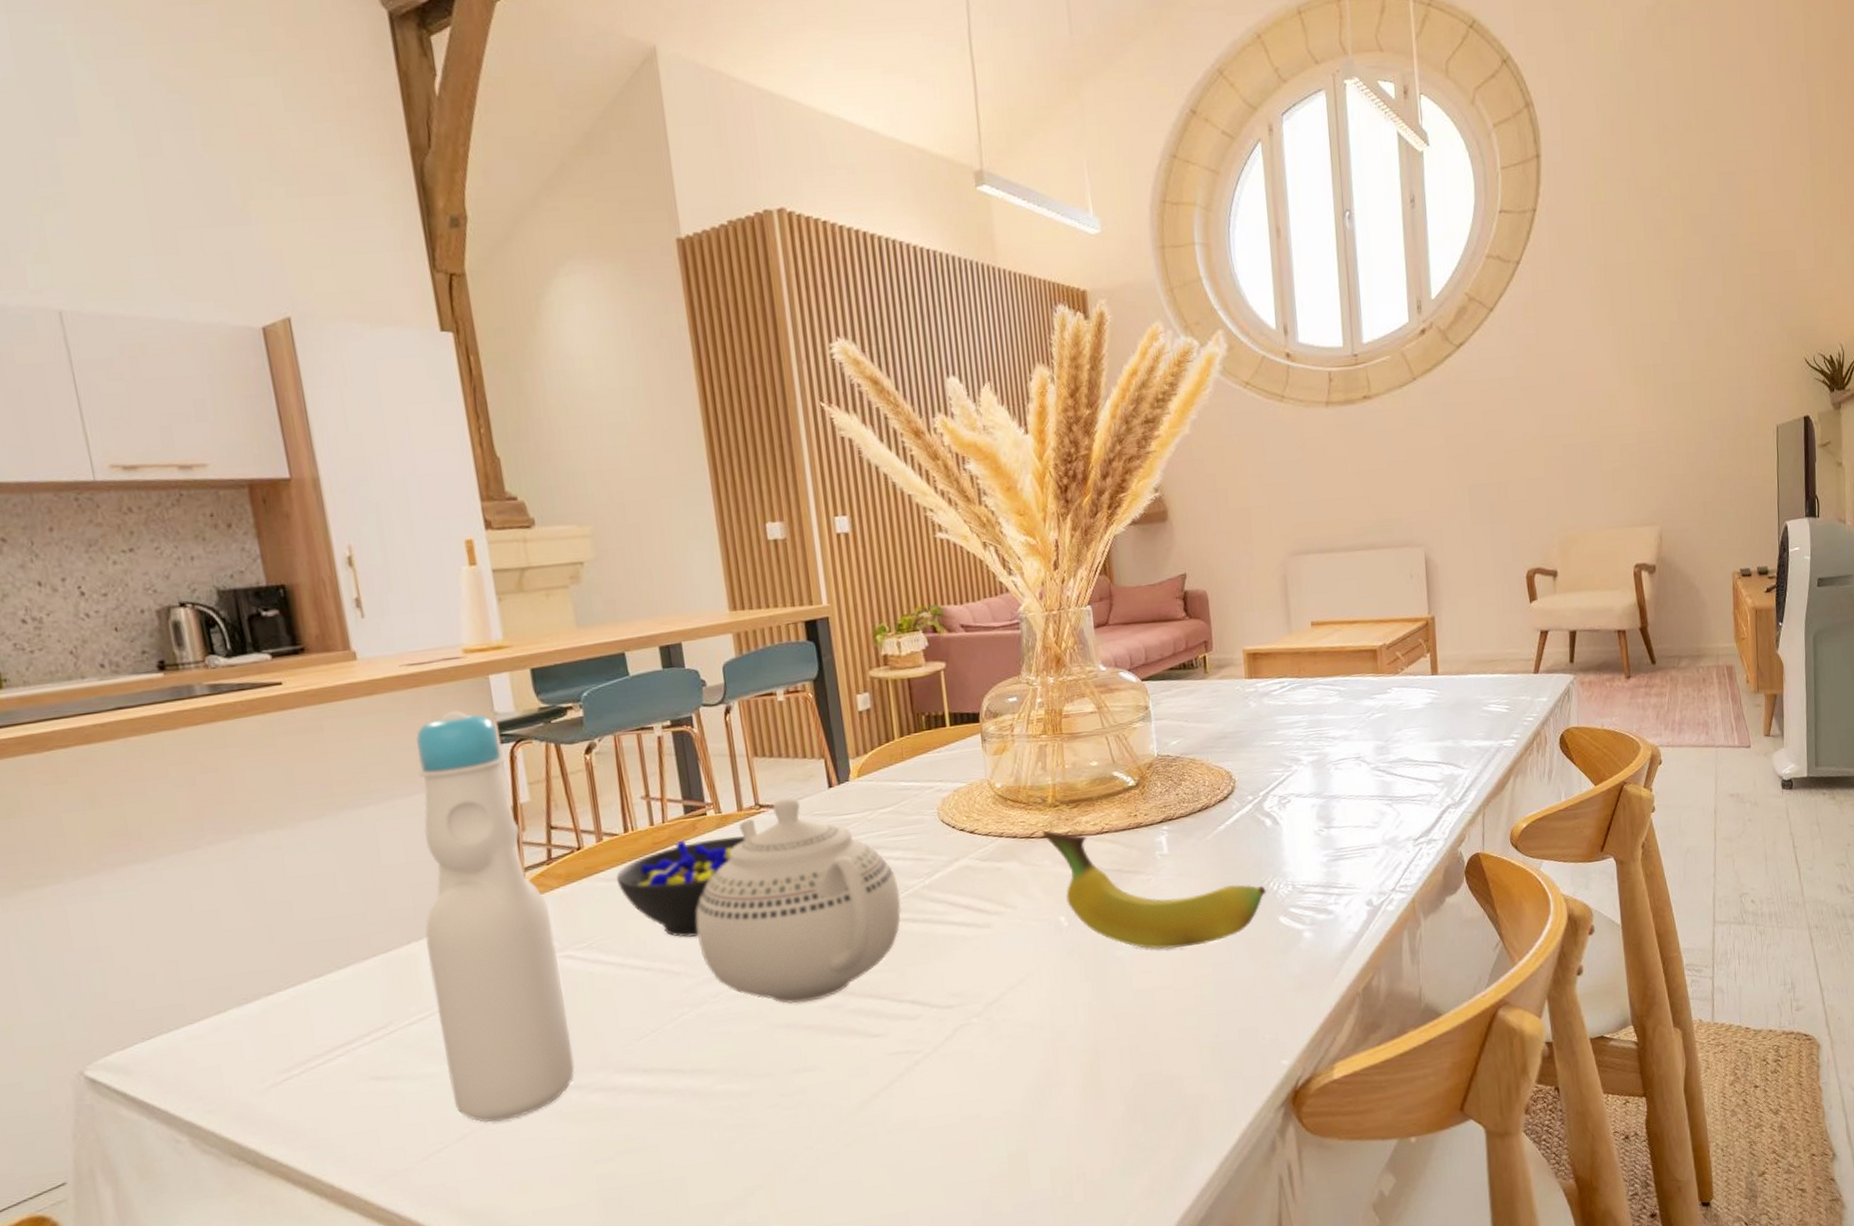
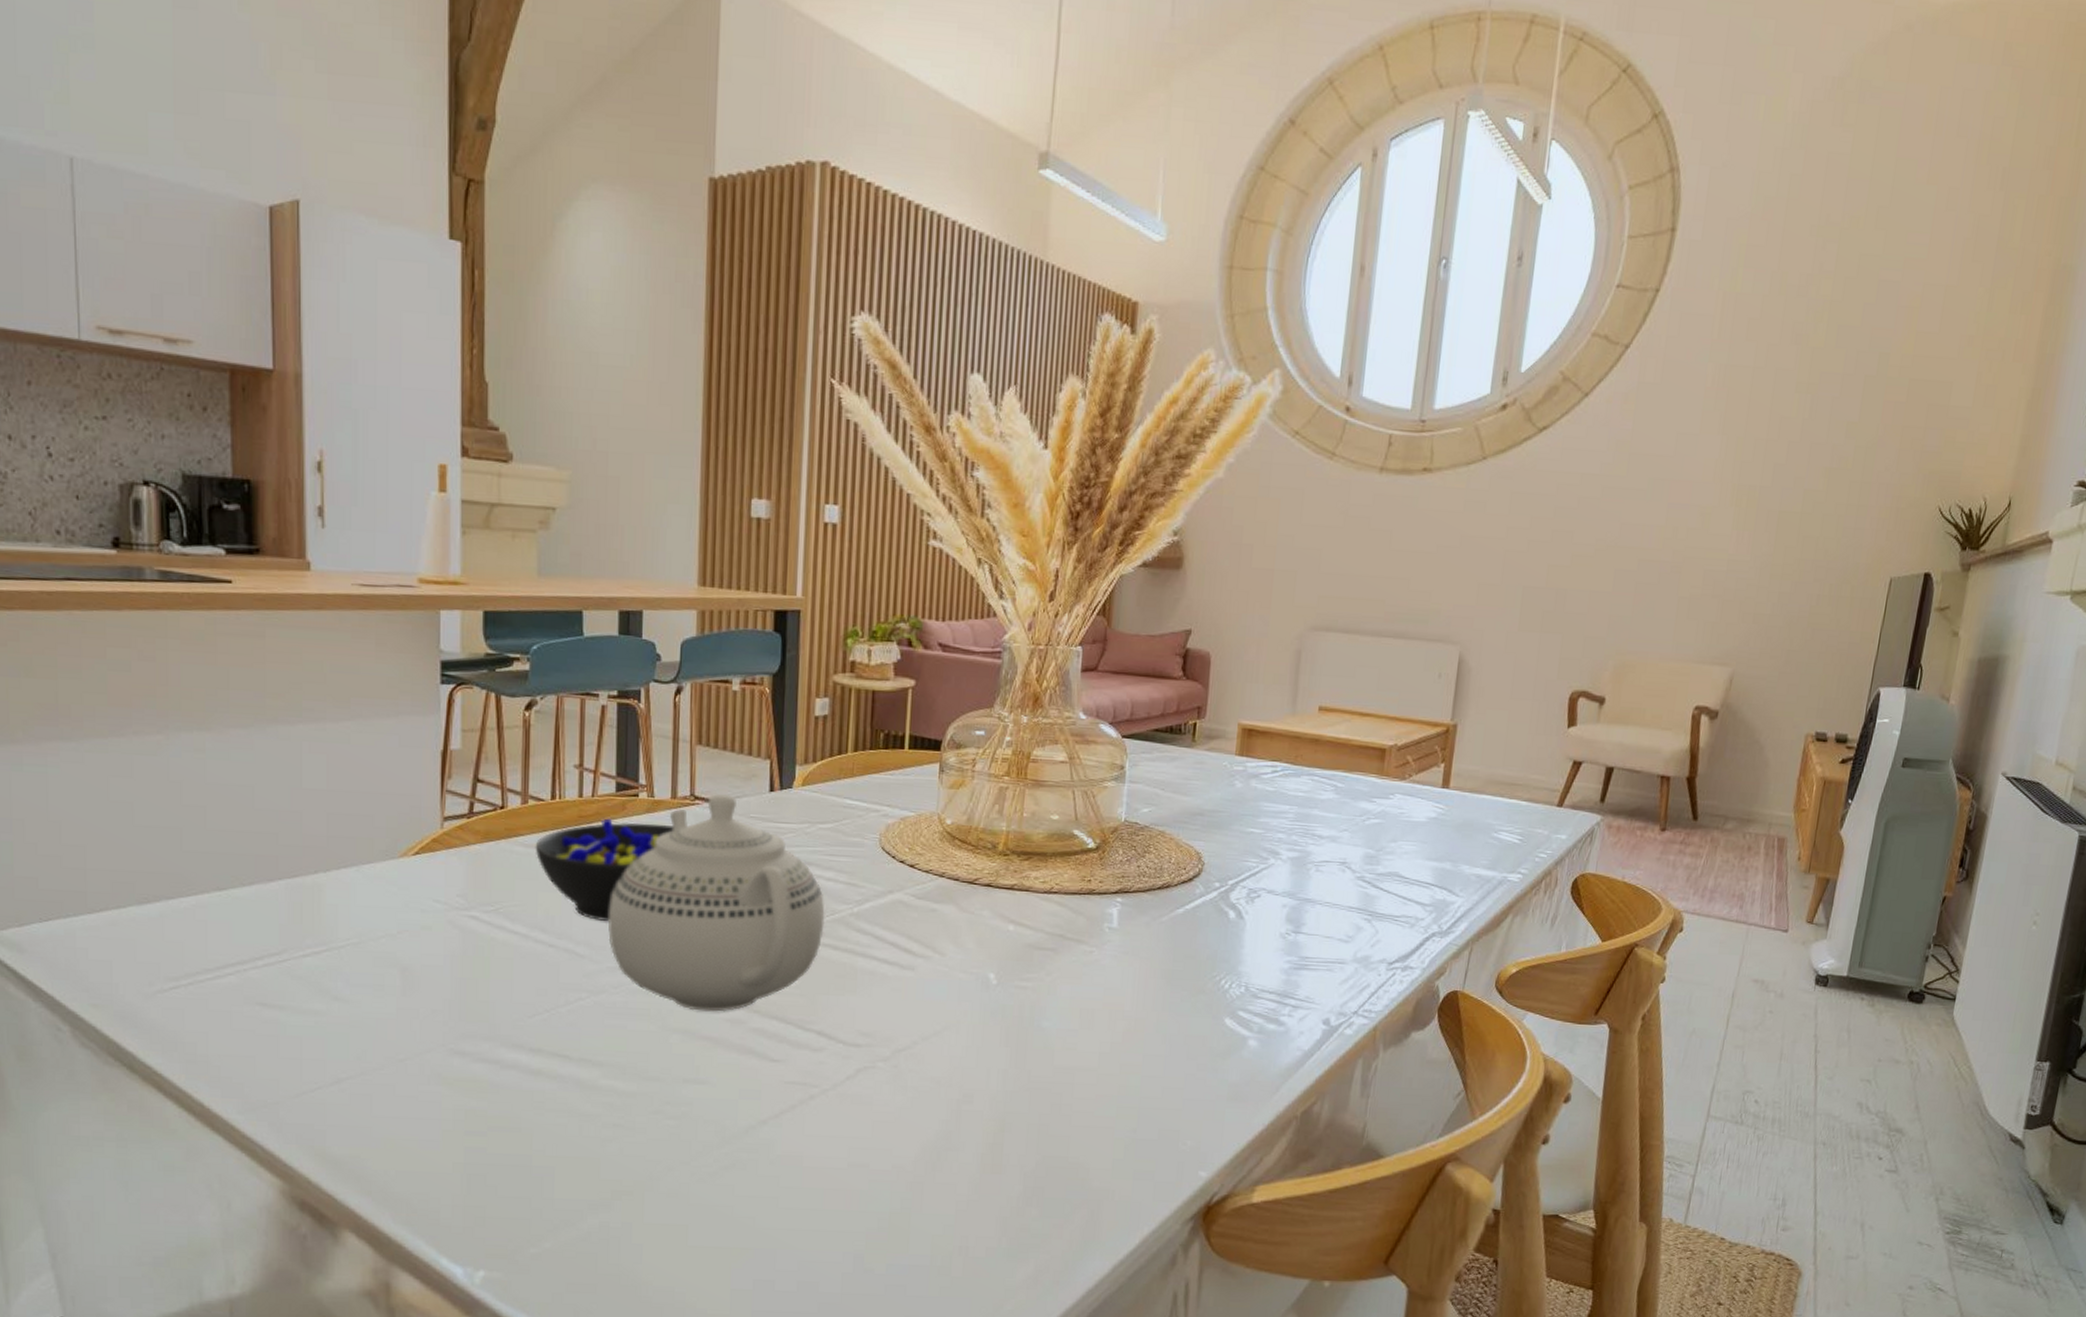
bottle: present [416,711,575,1122] -> none [332,641,463,1073]
fruit: present [1041,830,1267,949] -> none [985,878,1217,1032]

